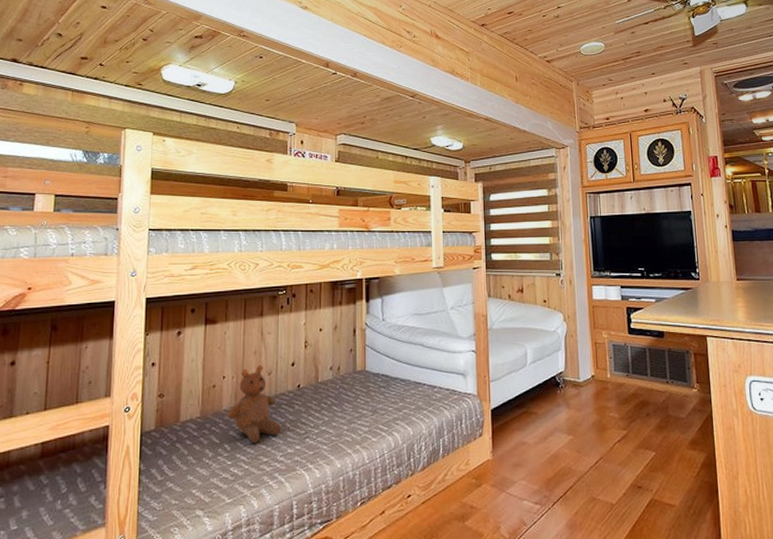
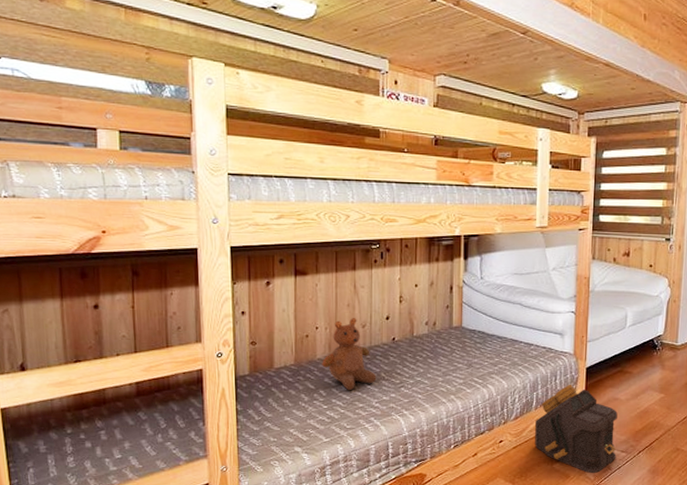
backpack: none [444,428,530,531] -> present [535,384,618,474]

